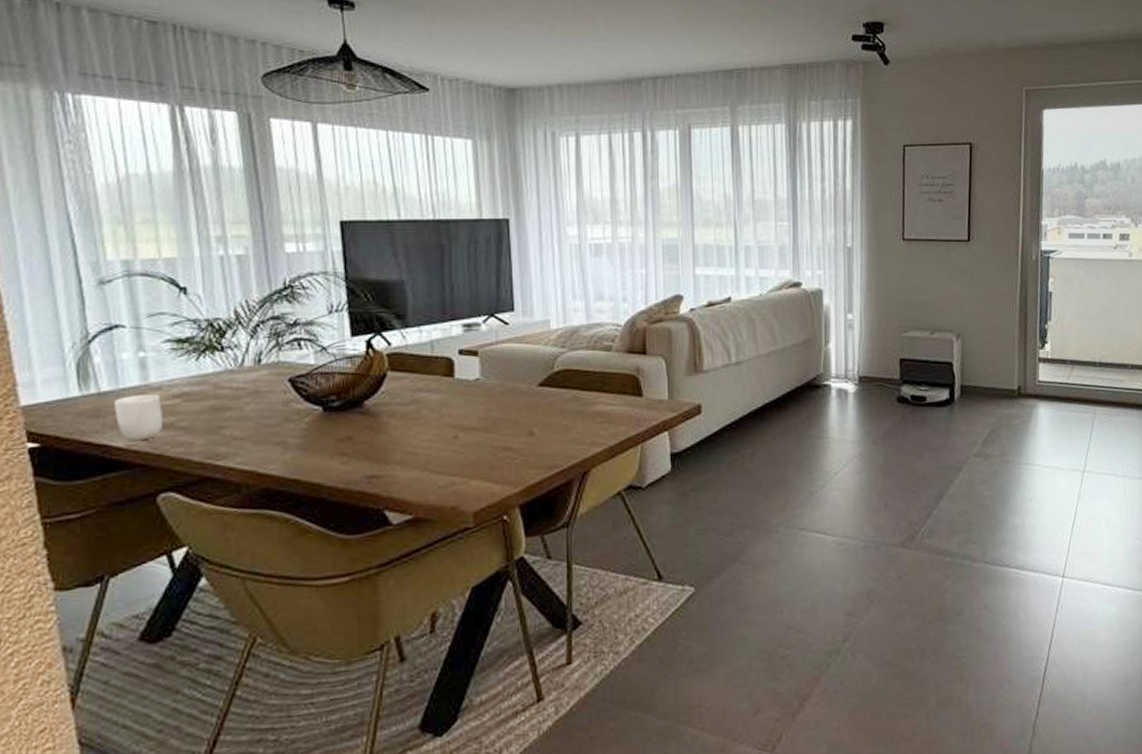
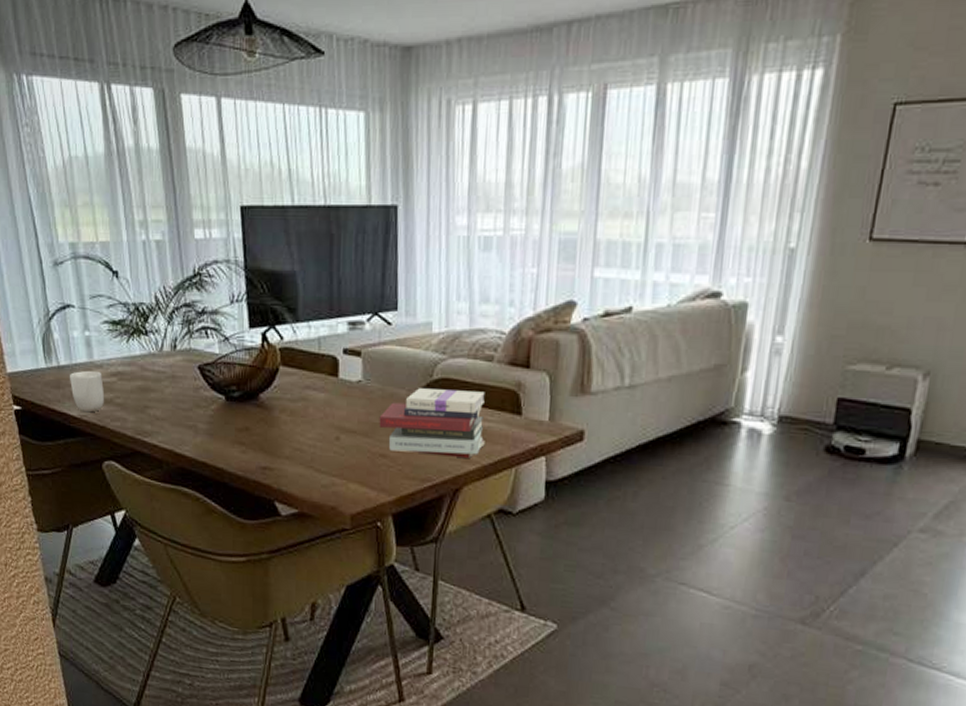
books: none [500,379,610,443] -> present [379,388,485,458]

